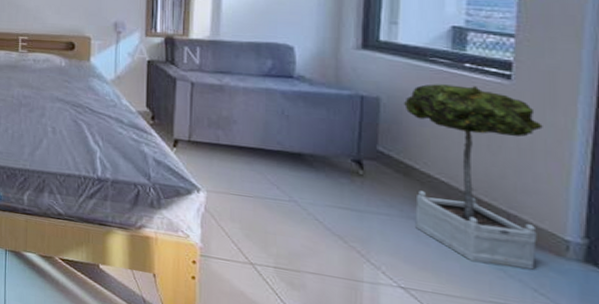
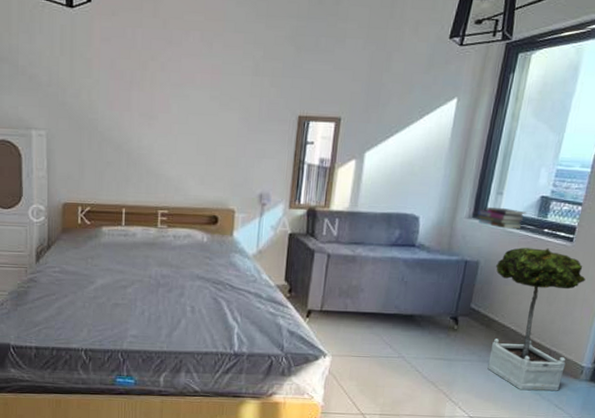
books: none [368,37,436,63] -> present [477,206,527,230]

